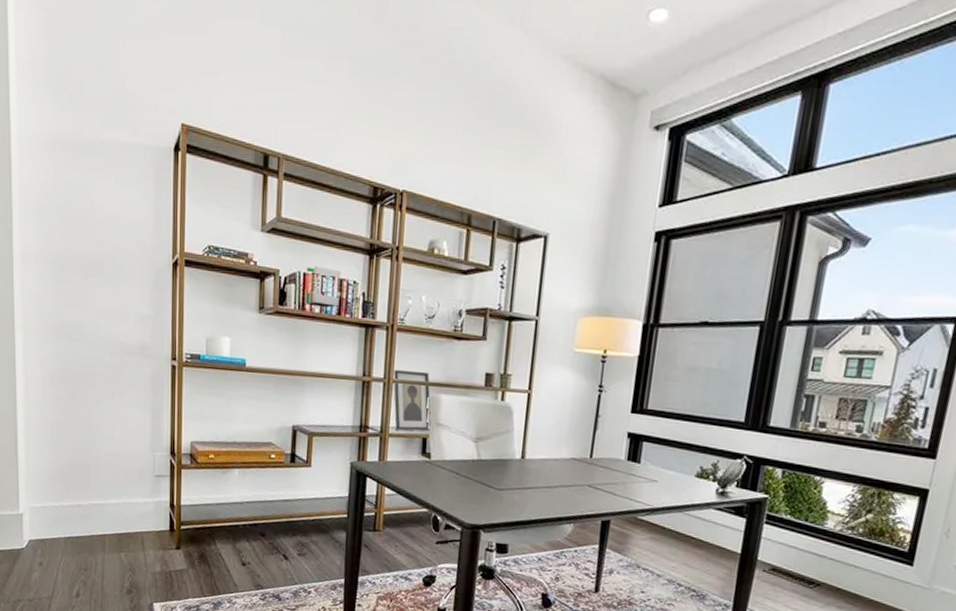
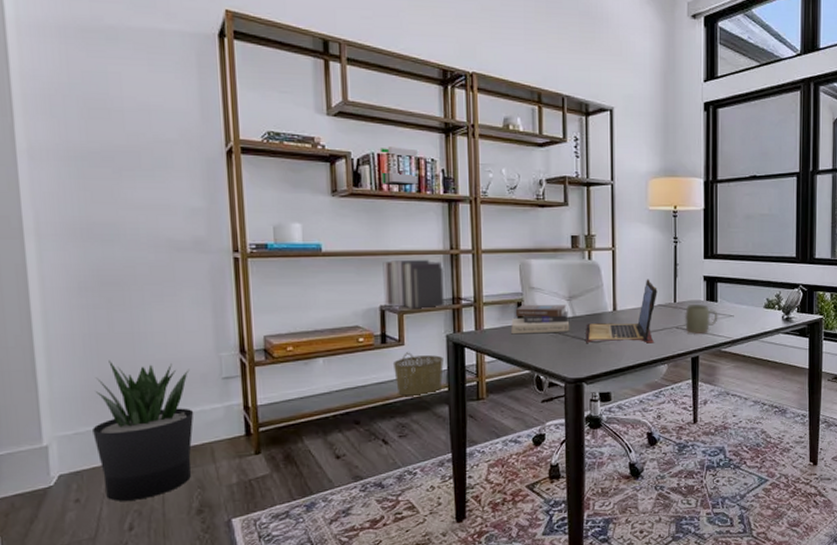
planter: none [55,446,131,572] -> present [93,360,194,501]
books: none [297,382,355,433] -> present [383,259,445,309]
basket: none [299,474,346,519] -> present [392,352,444,396]
picture frame: present [393,369,431,431] -> none [482,239,524,298]
books: none [413,440,474,475] -> present [511,304,570,335]
laptop: none [488,428,573,499] -> present [586,279,657,344]
mug: none [598,462,639,496] -> present [684,305,718,333]

